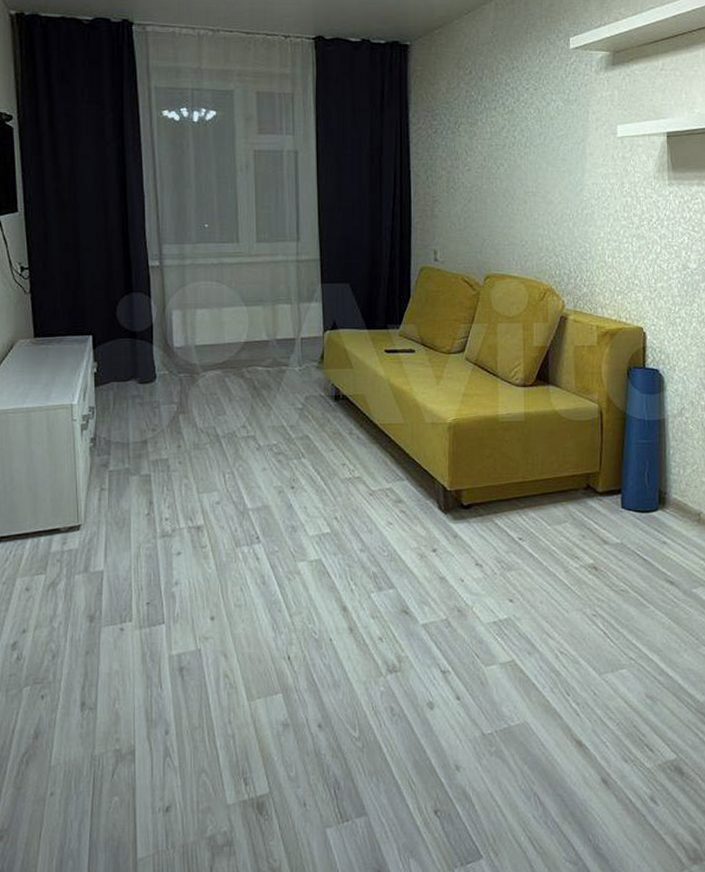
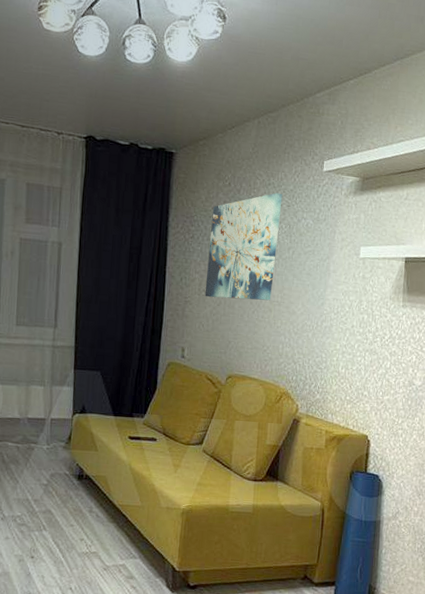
wall art: none [453,76,528,194] -> present [205,193,283,301]

